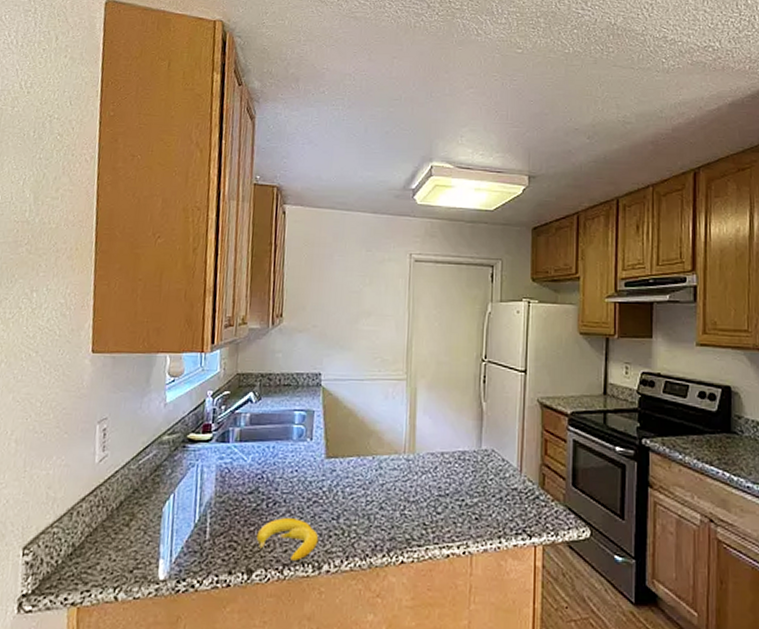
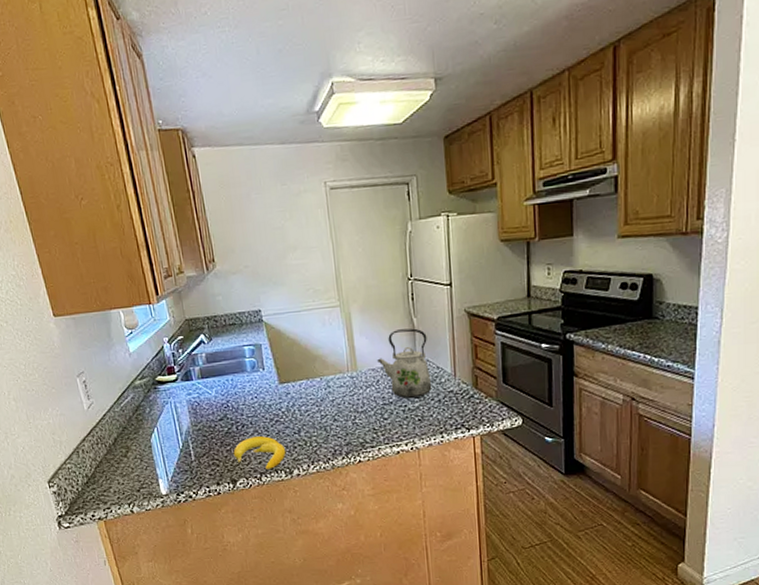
kettle: none [438,412,495,493] -> present [377,328,432,399]

